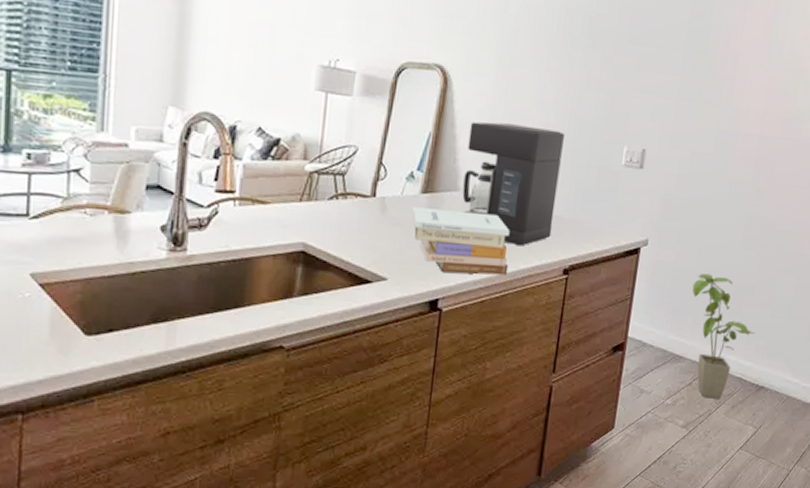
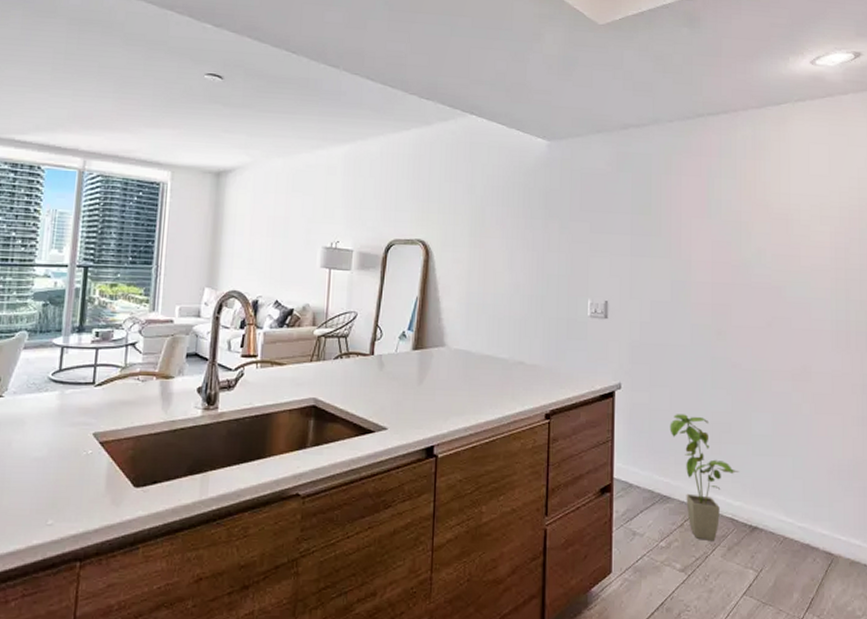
books: present [411,207,510,276] -> none [405,362,495,422]
coffee maker: present [462,121,565,246] -> none [448,285,533,394]

